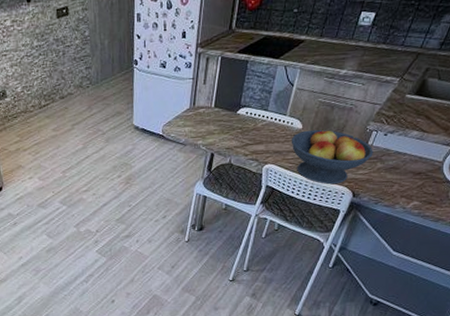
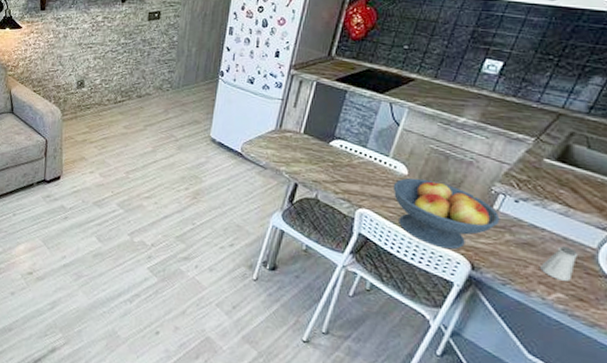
saltshaker: none [402,164,430,191] -> present [540,246,579,281]

